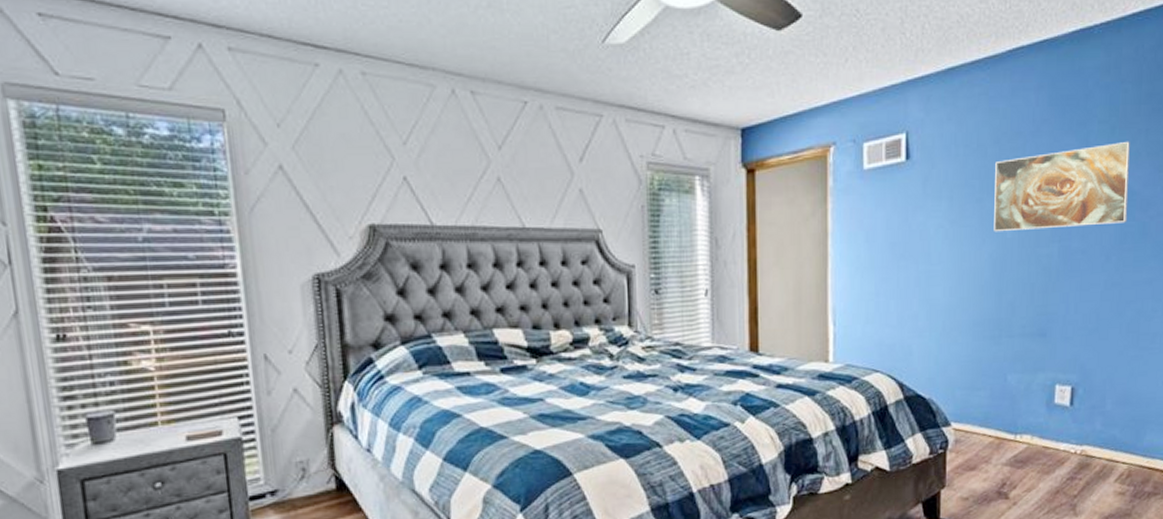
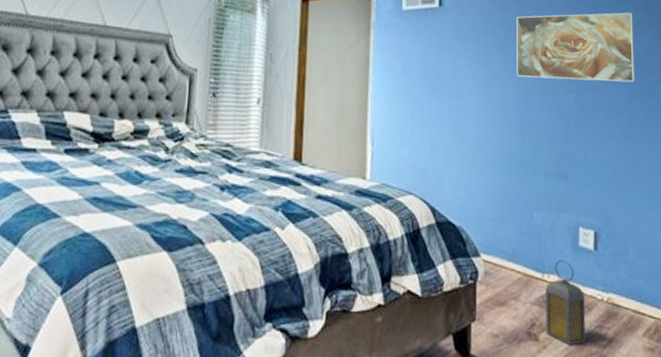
lantern: none [1016,419,1058,500] -> present [546,260,585,346]

